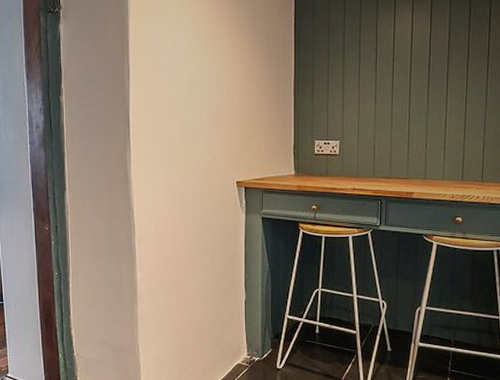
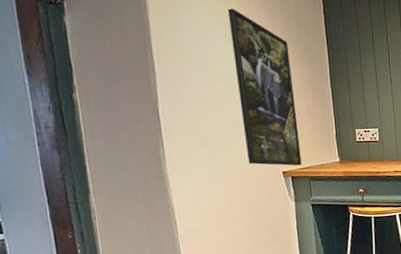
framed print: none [200,12,256,177] -> present [227,8,302,166]

